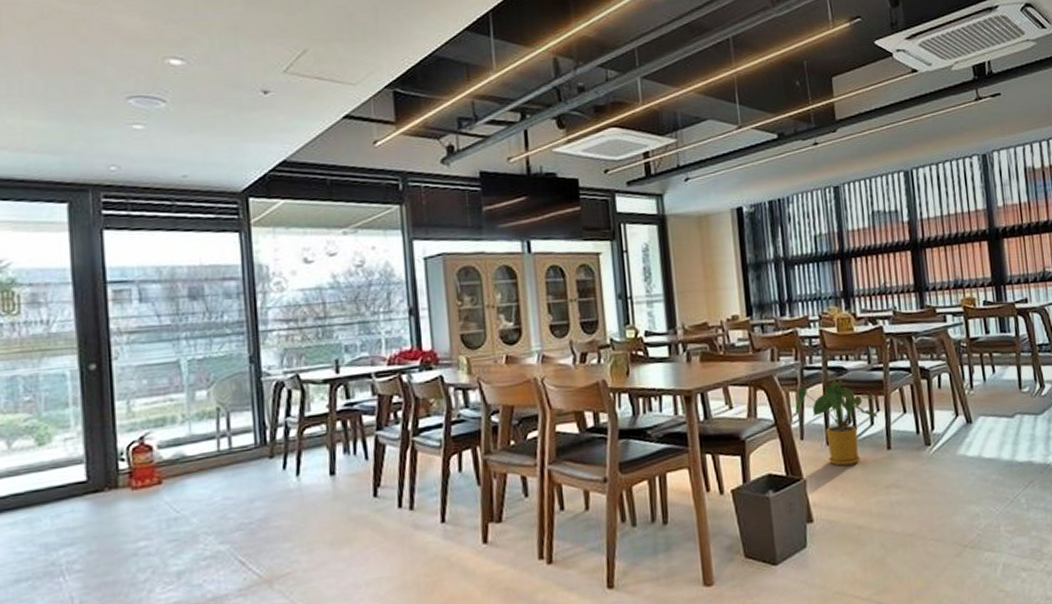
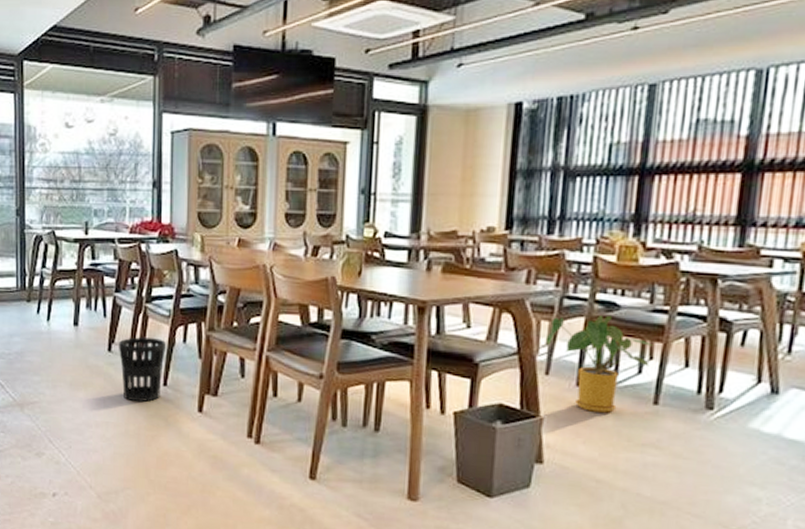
wastebasket: none [386,472,440,548] -> present [119,337,166,403]

